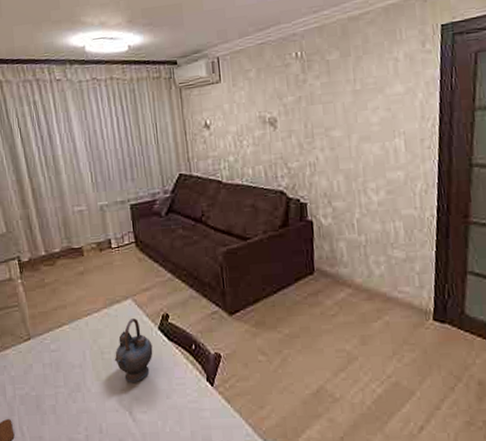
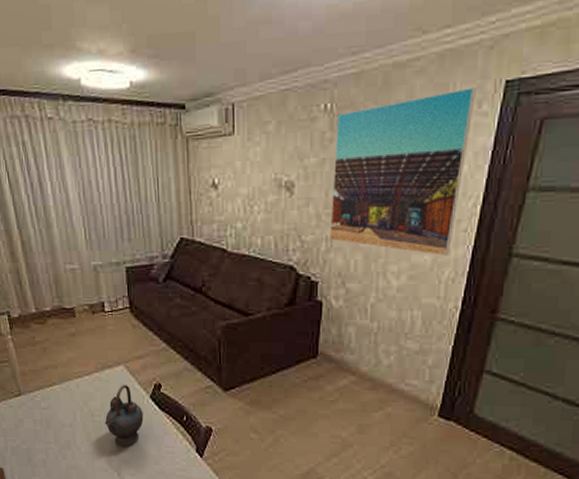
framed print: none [307,32,420,172] -> present [329,88,476,257]

